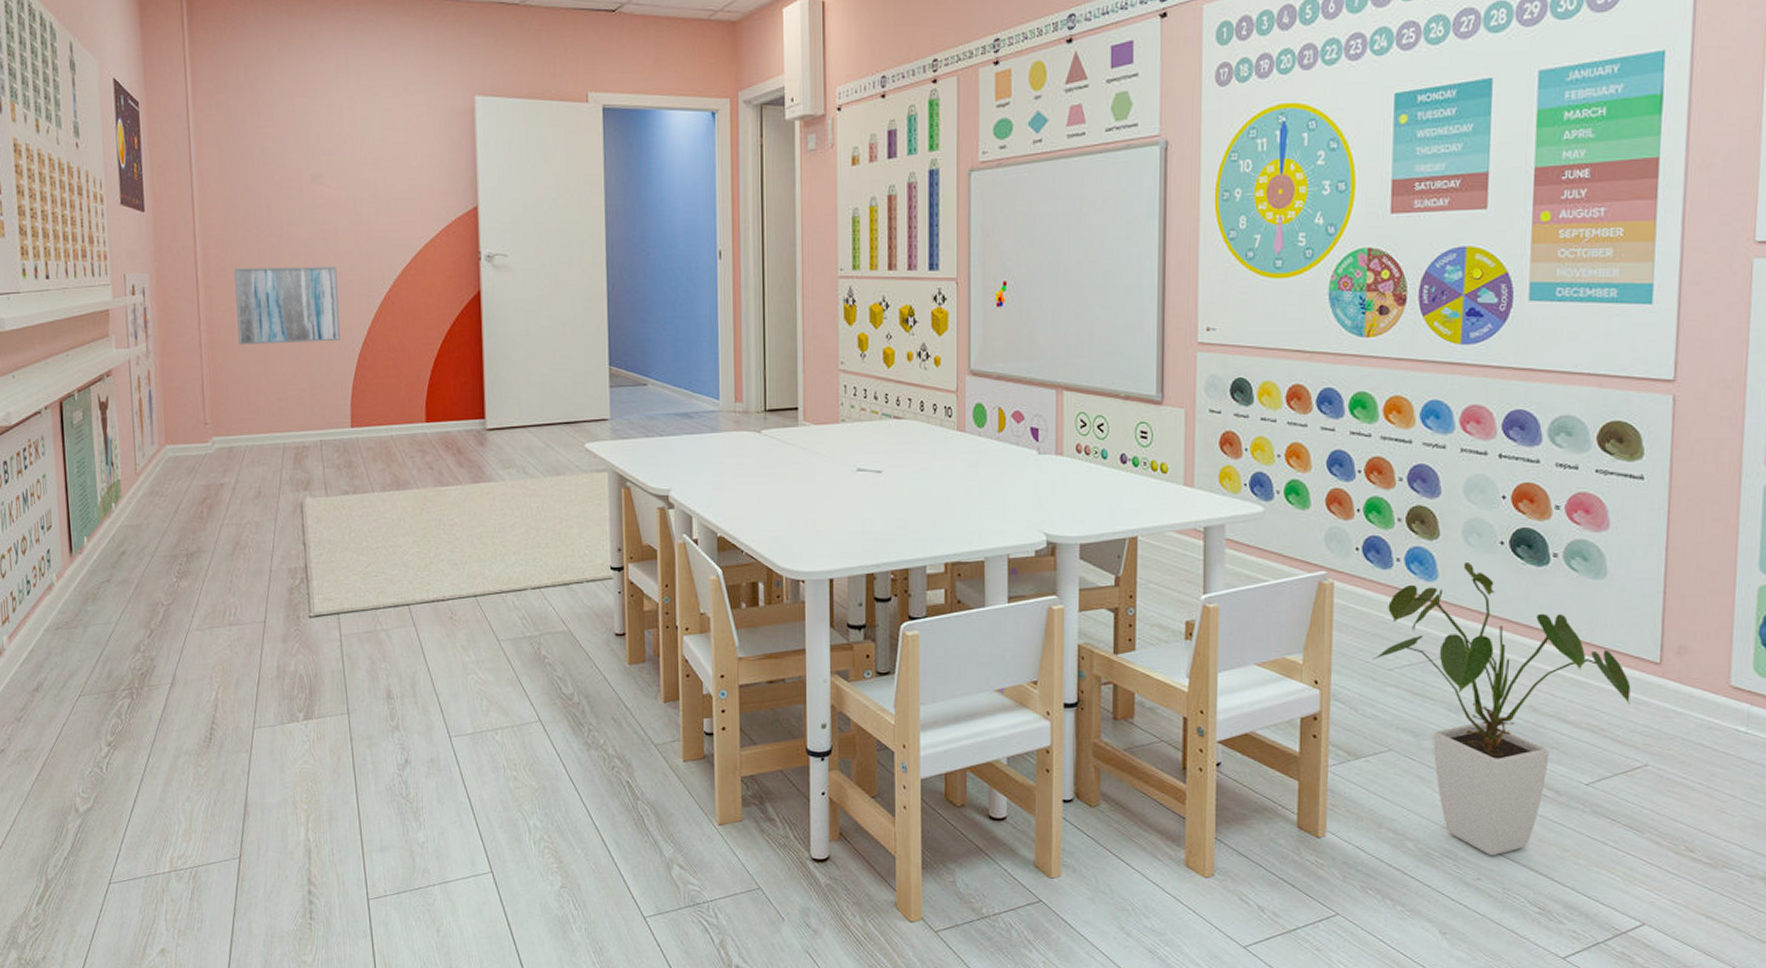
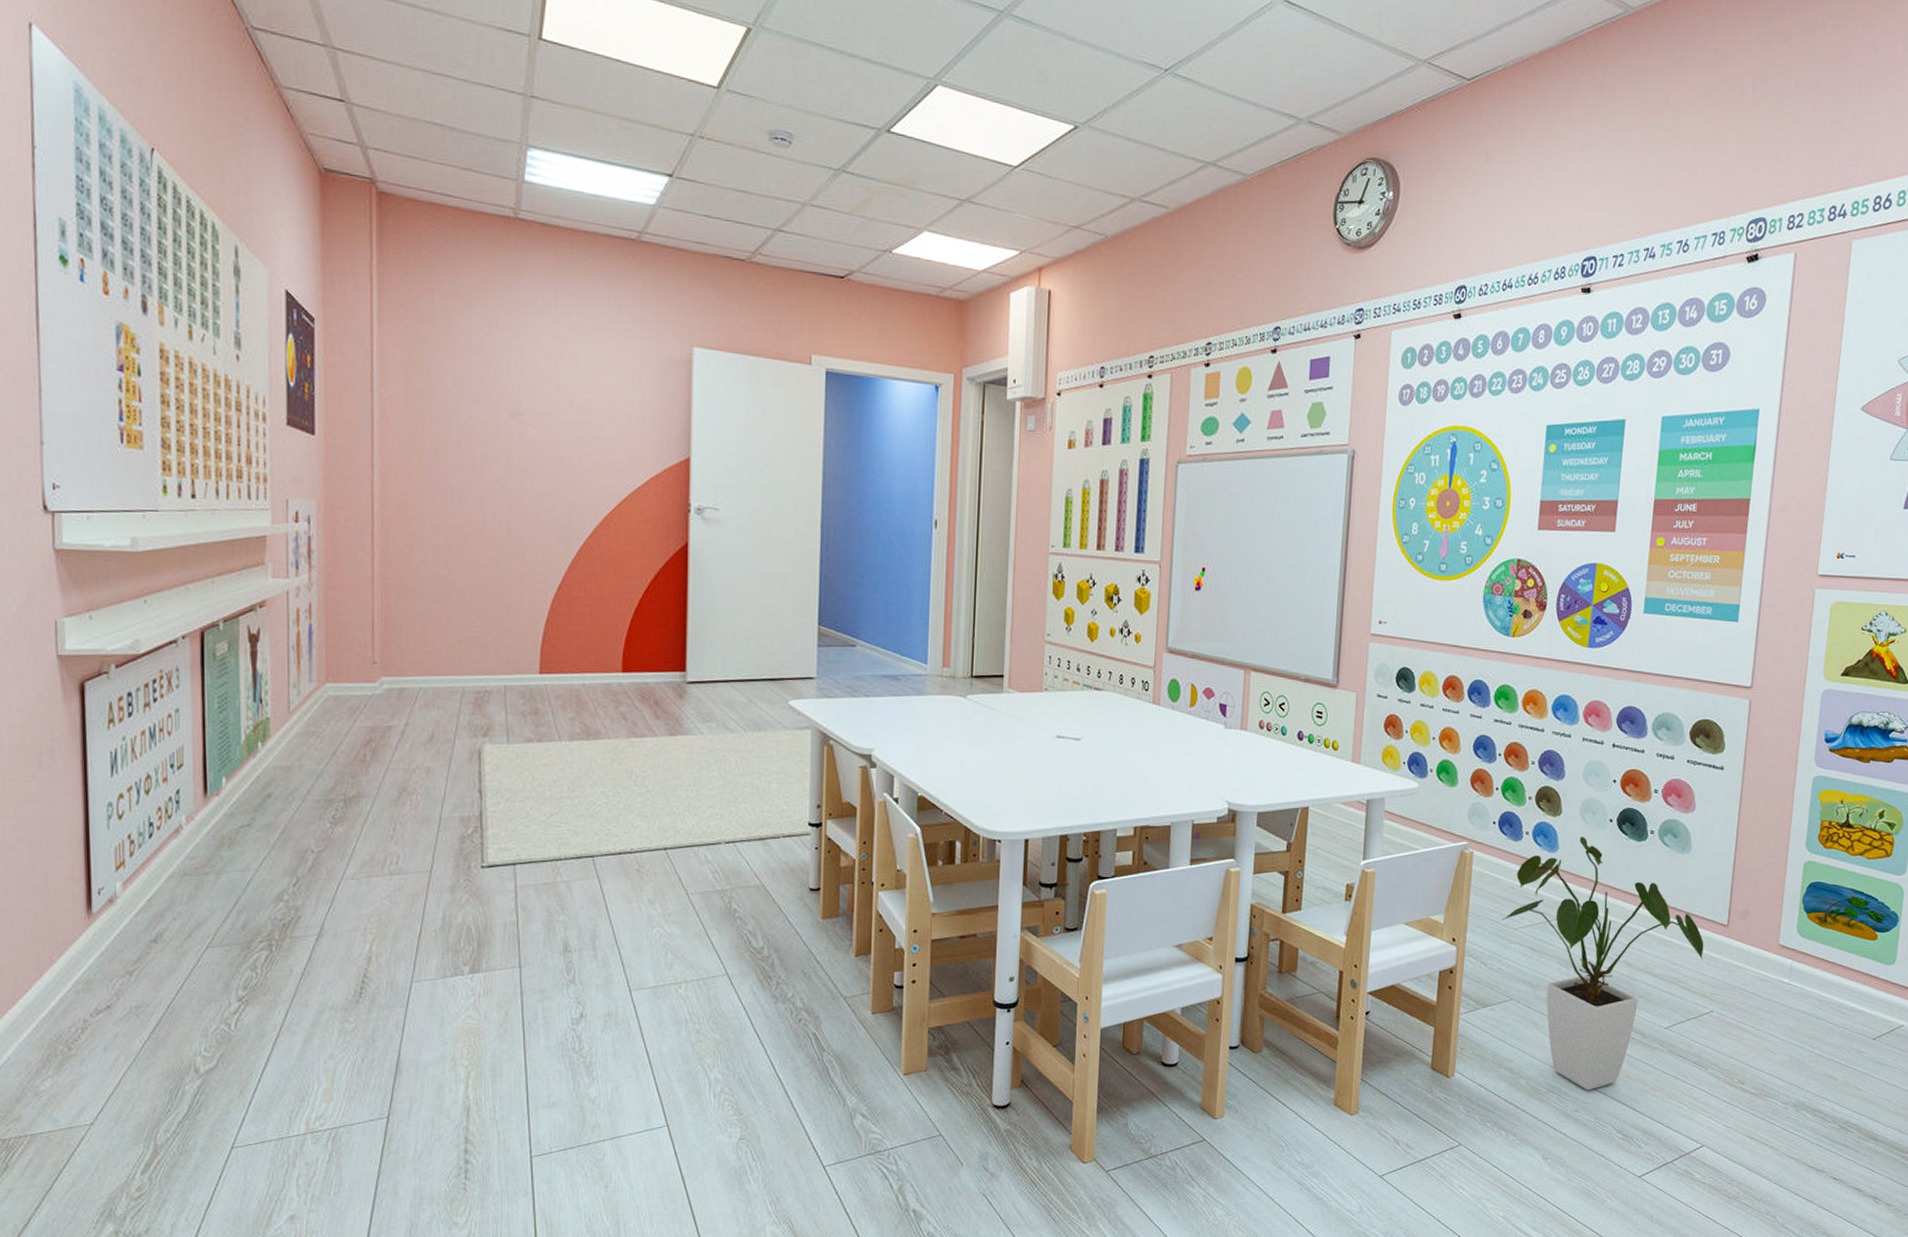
wall art: present [234,267,340,346] -> none [416,502,534,585]

